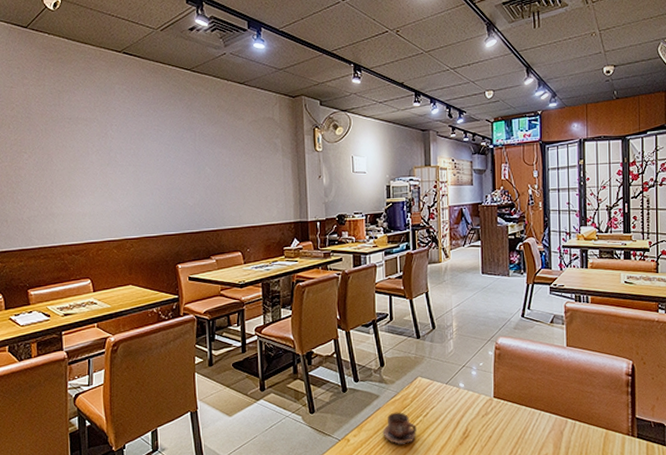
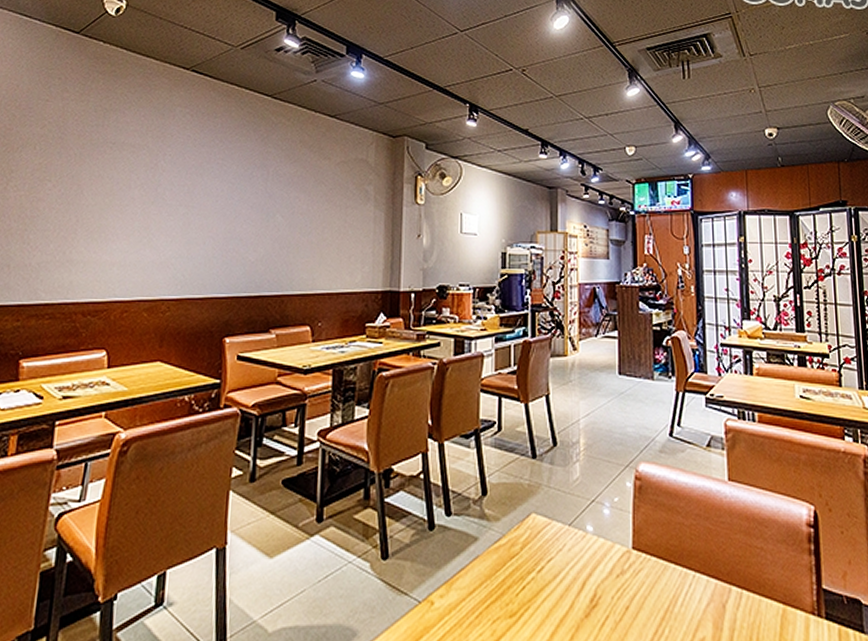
cup: present [382,412,417,444] -> none [480,563,527,613]

